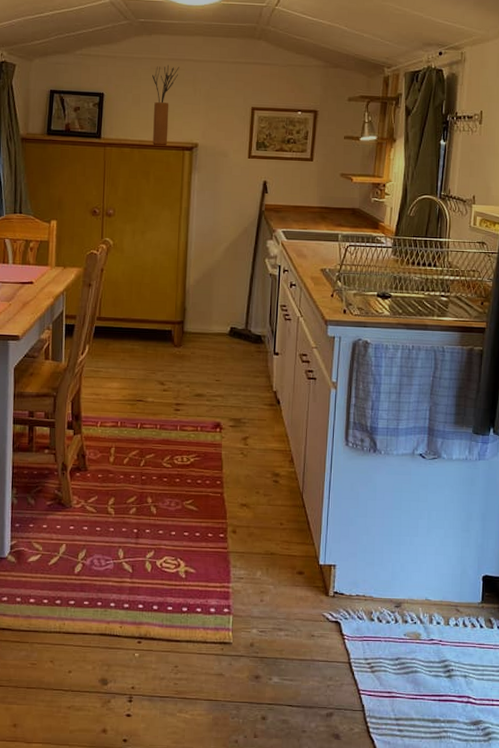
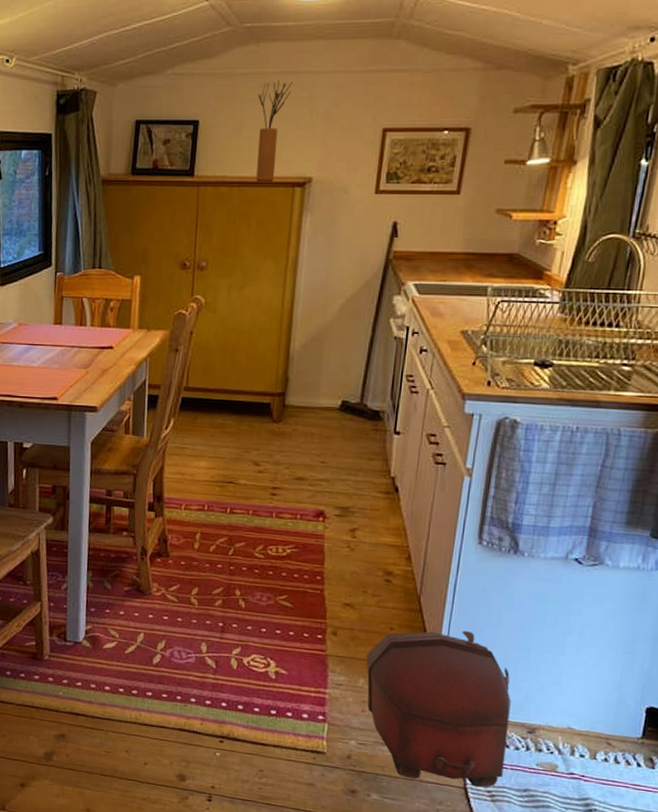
backpack: none [262,521,380,661] -> present [366,631,511,788]

